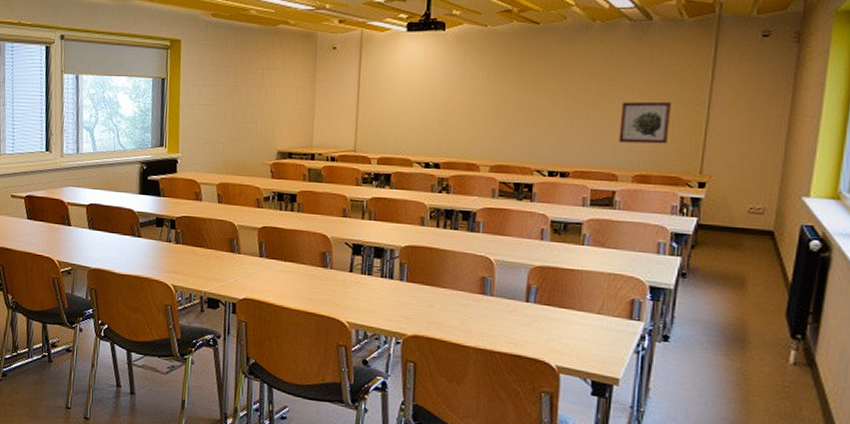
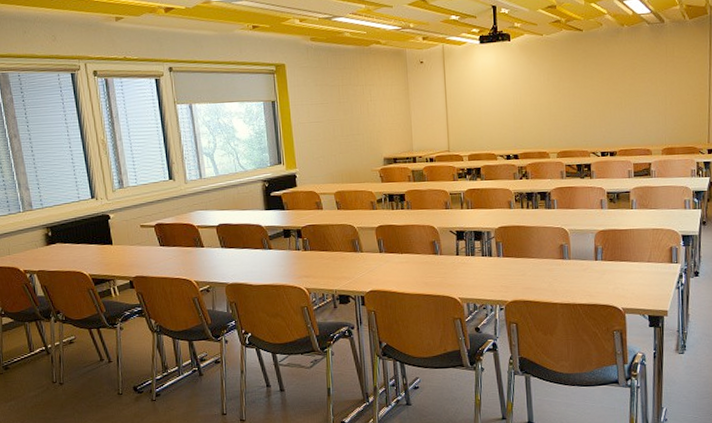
wall art: present [618,101,671,144] -> none [649,87,684,124]

